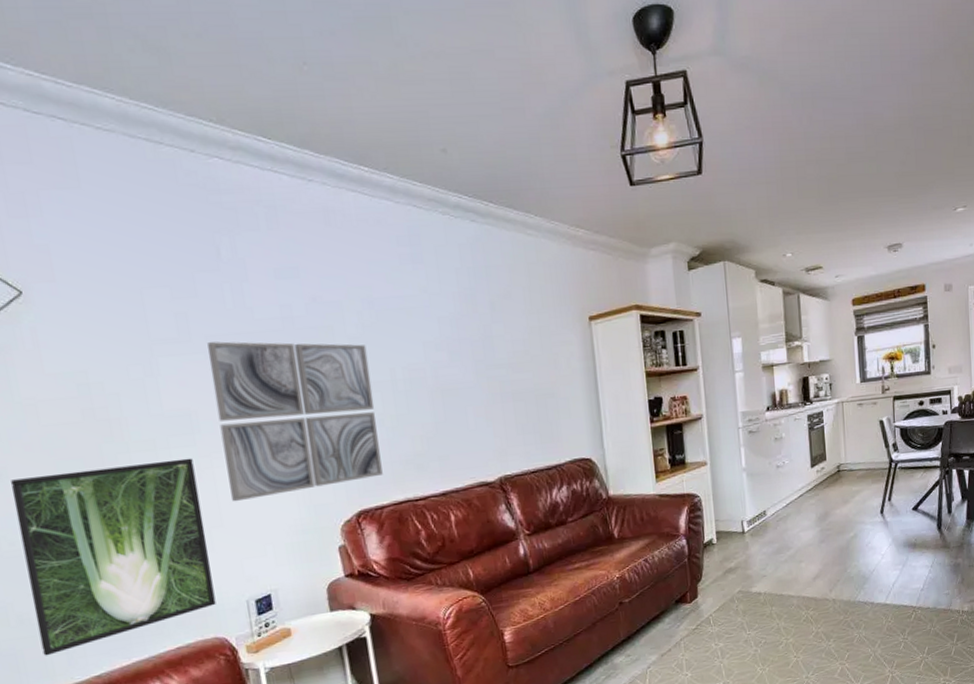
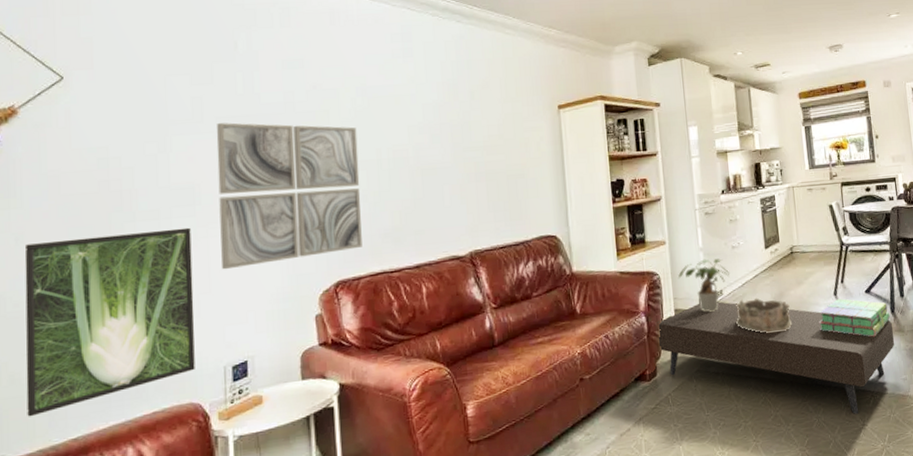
coffee table: none [699,522,940,629] -> present [658,301,895,414]
potted plant: none [720,479,773,534] -> present [678,258,730,312]
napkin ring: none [779,517,837,553] -> present [736,297,793,334]
stack of books: none [863,516,936,554] -> present [818,298,890,337]

